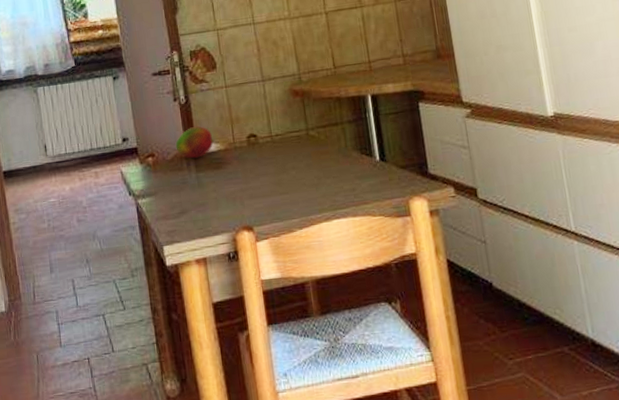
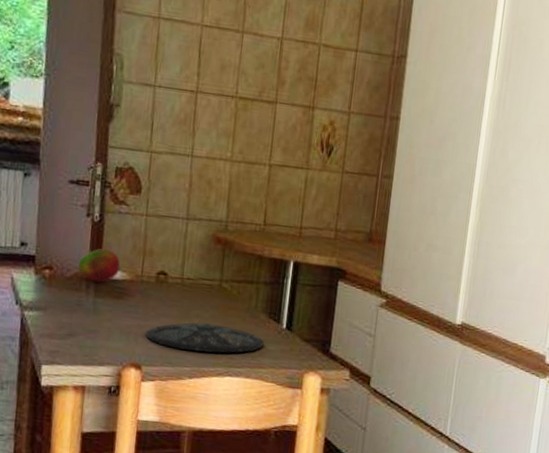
plate: none [249,171,362,204] -> present [145,322,264,353]

